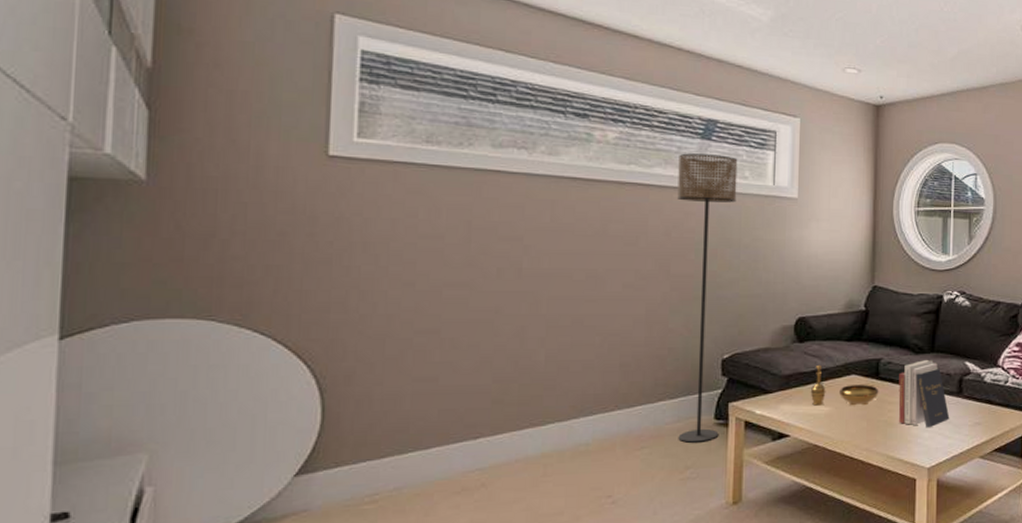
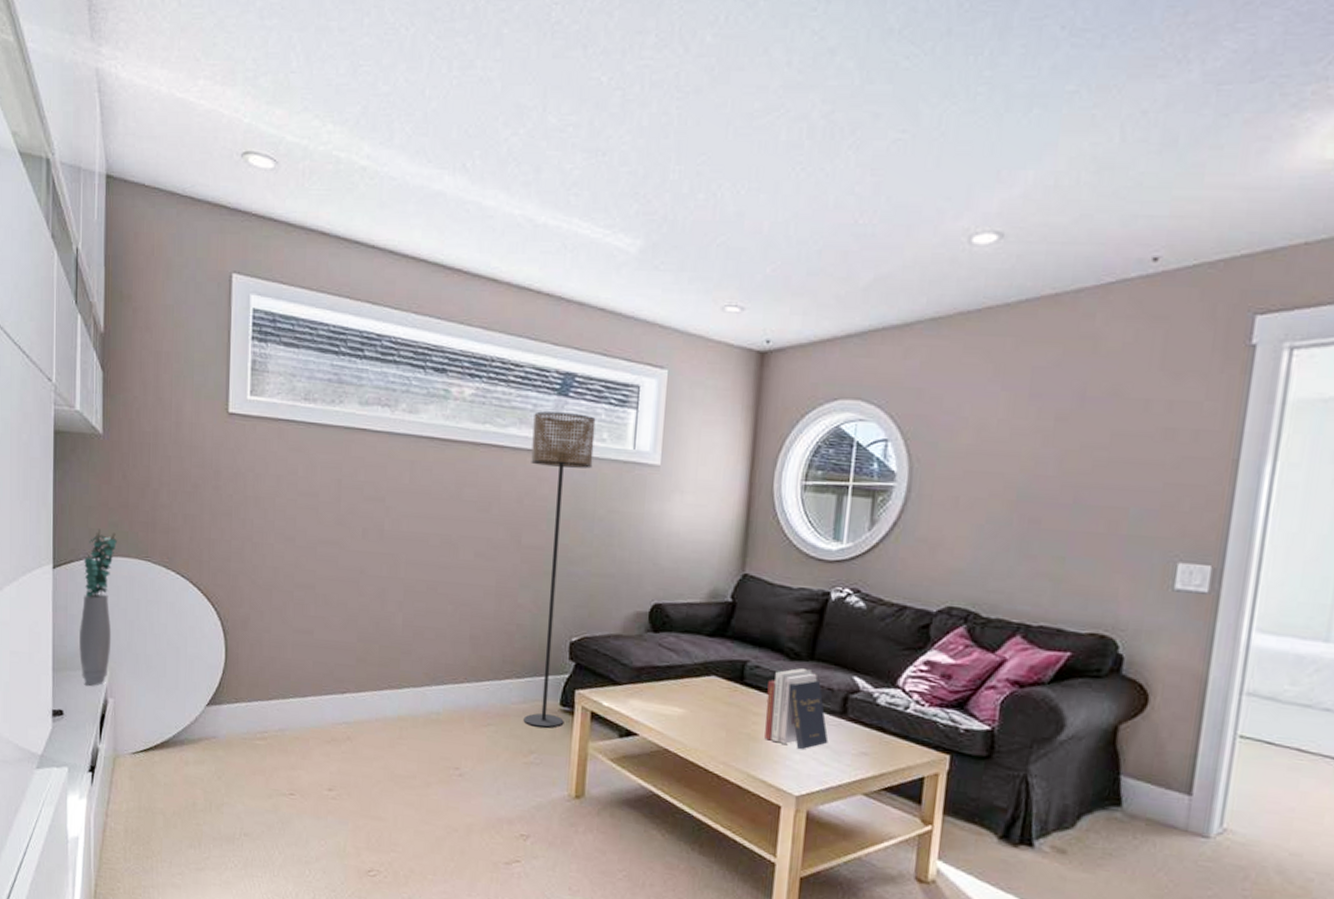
vase: none [99,288,165,476] -> present [79,529,117,686]
decorative bowl: present [810,364,879,406] -> none [663,659,743,713]

